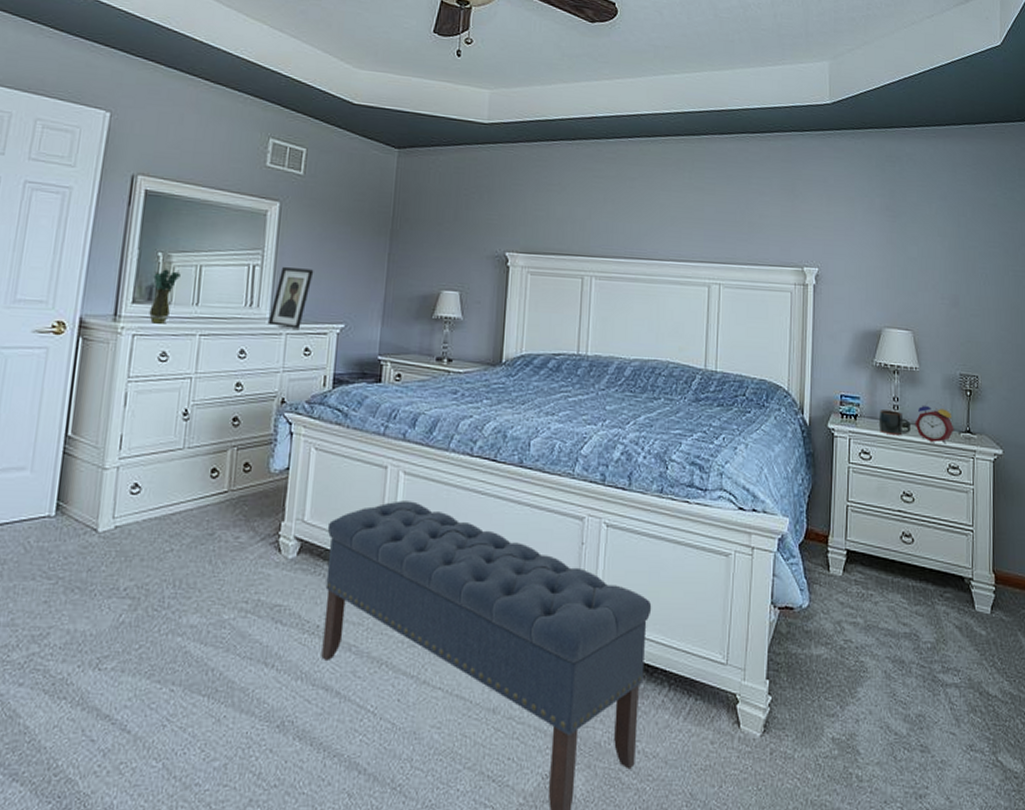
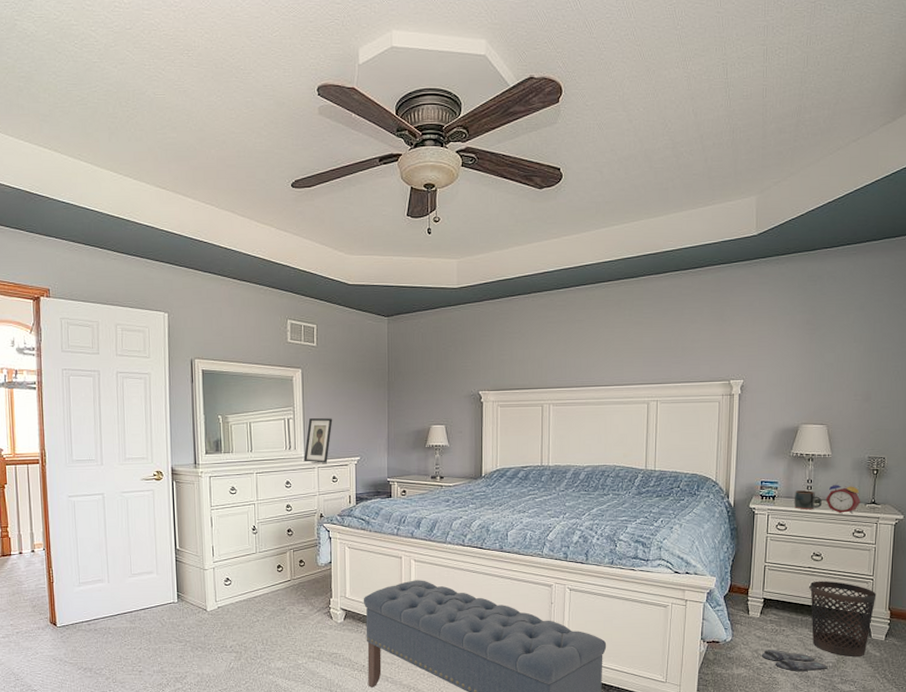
vase: present [149,267,181,324] -> none [217,426,236,467]
slippers: none [845,622,926,655] -> present [761,650,828,672]
trash bin: none [901,529,978,635] -> present [810,580,877,657]

